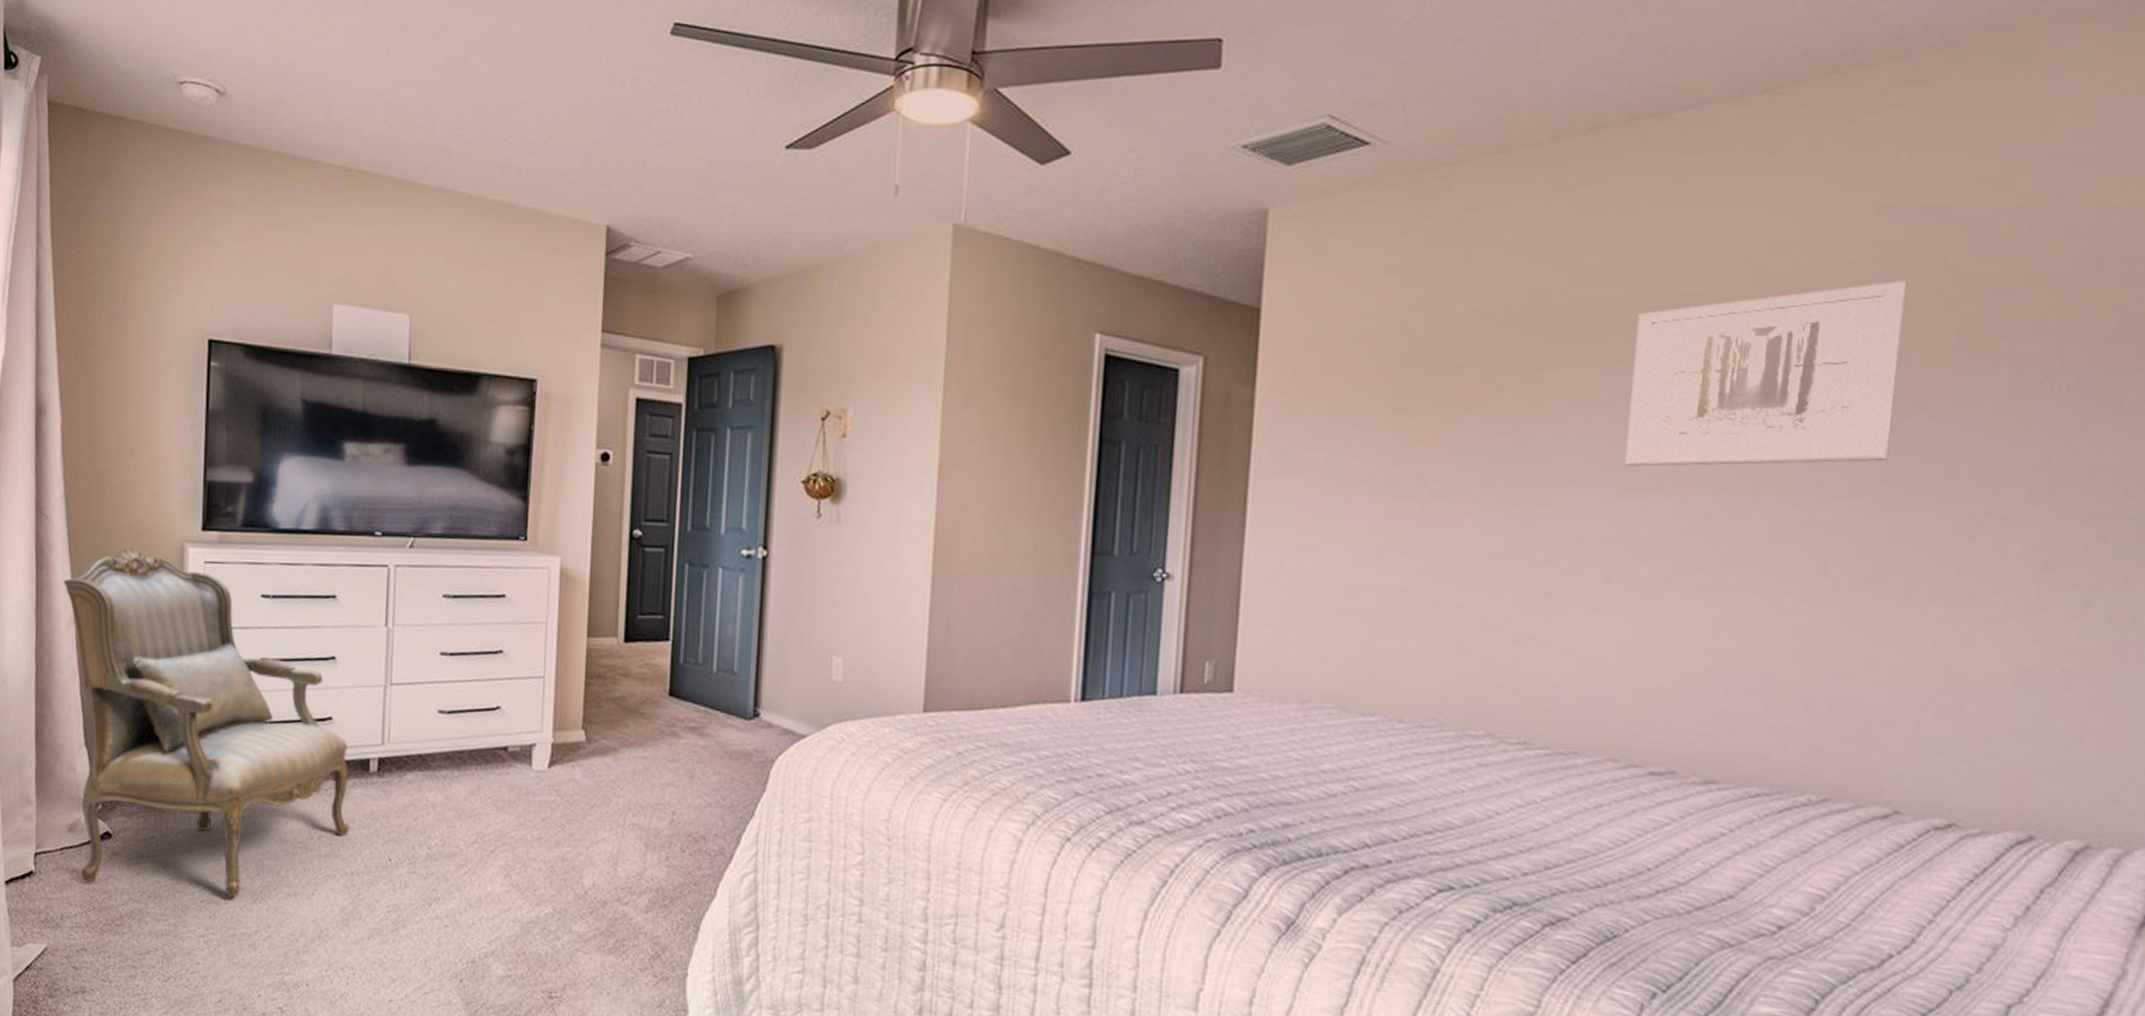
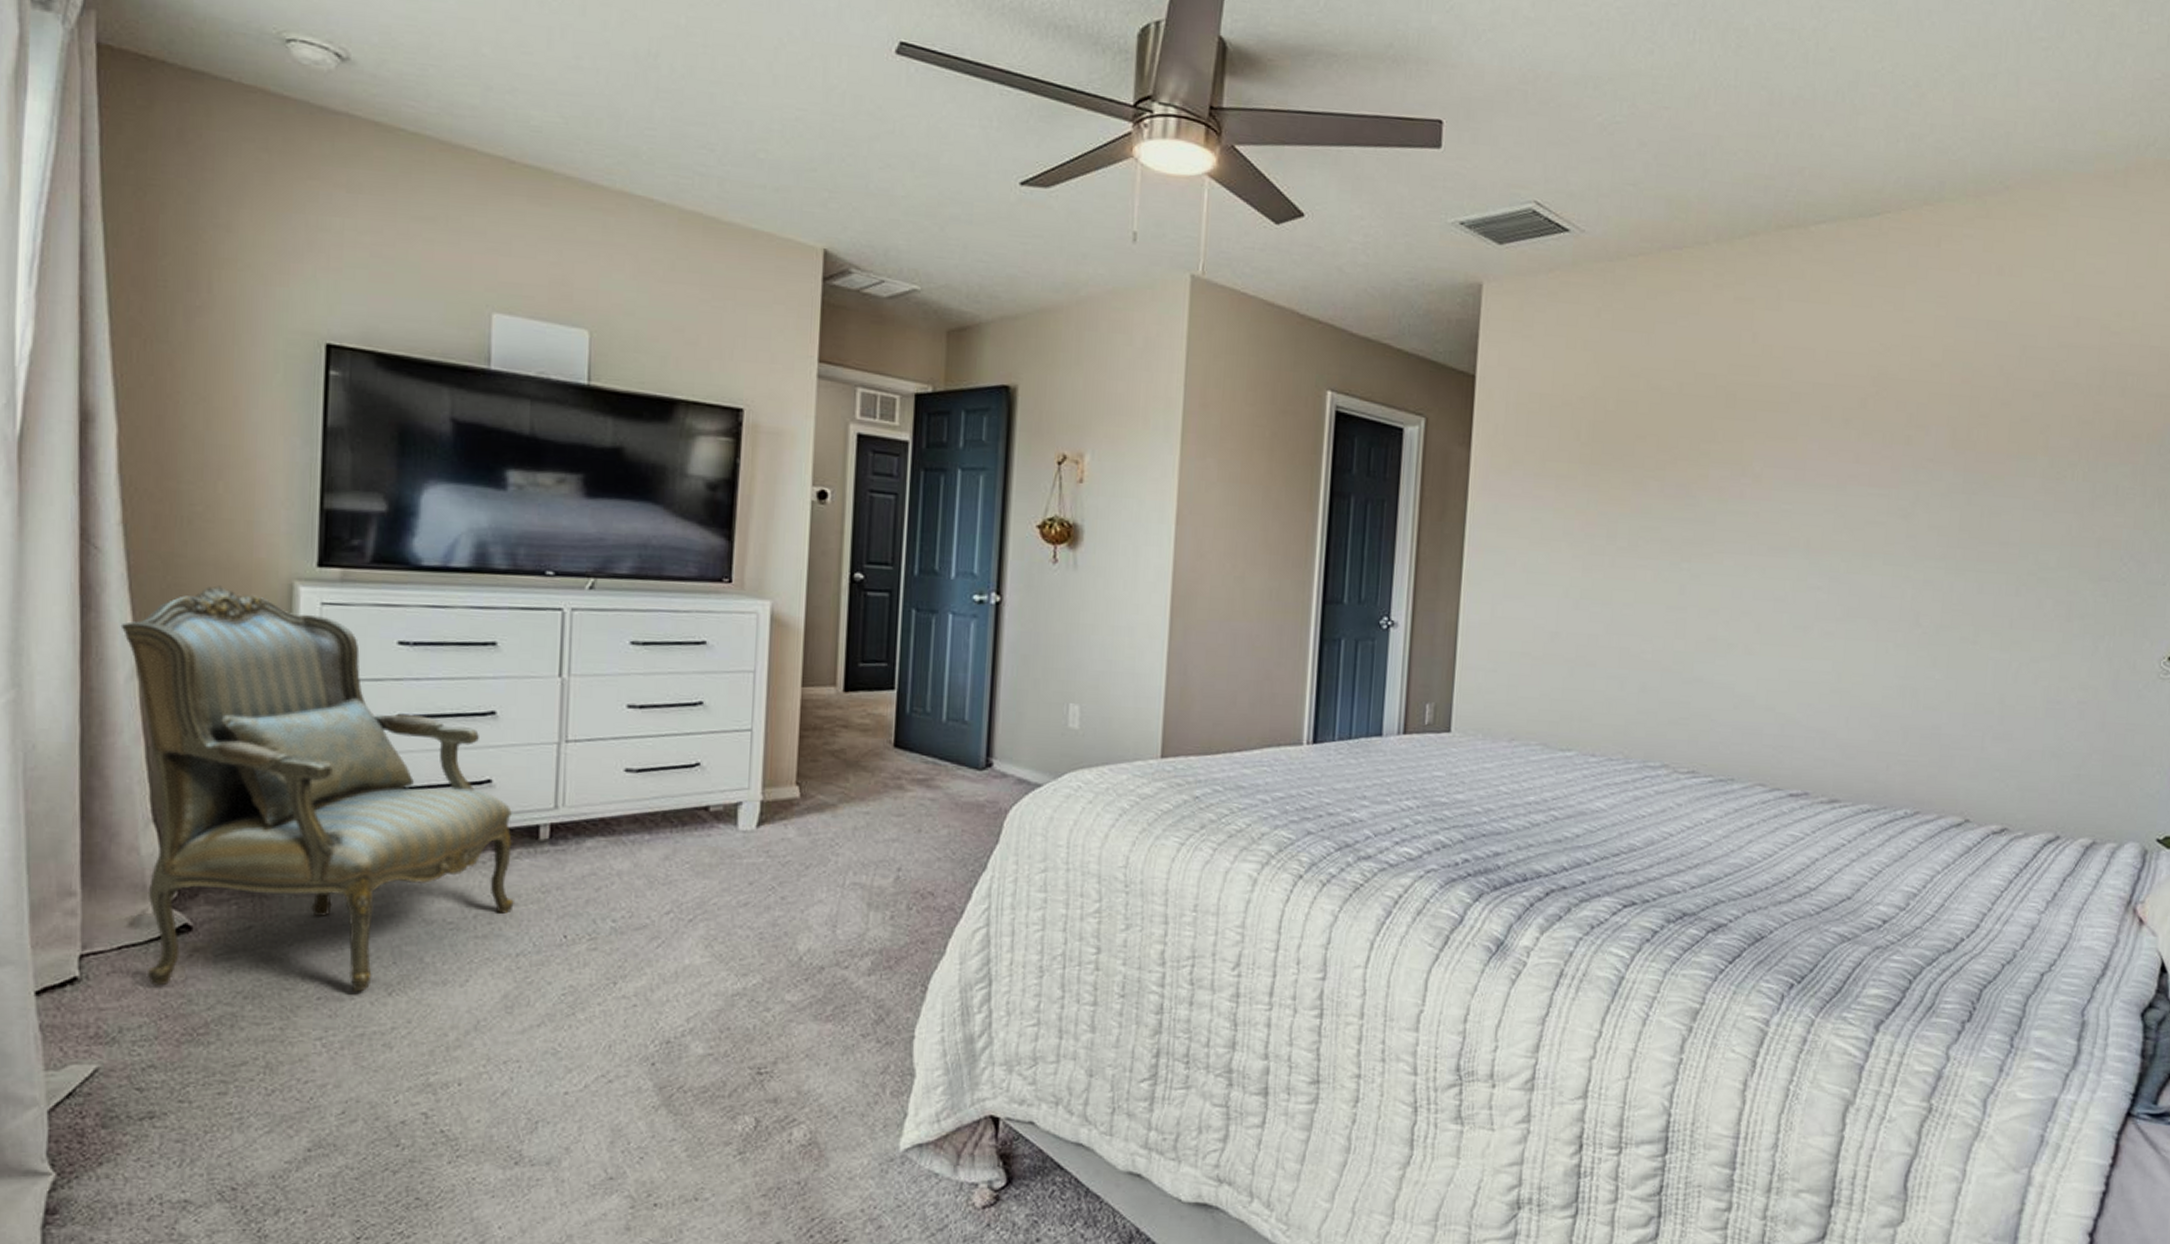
wall art: present [1625,281,1908,467] -> none [1772,381,1976,531]

